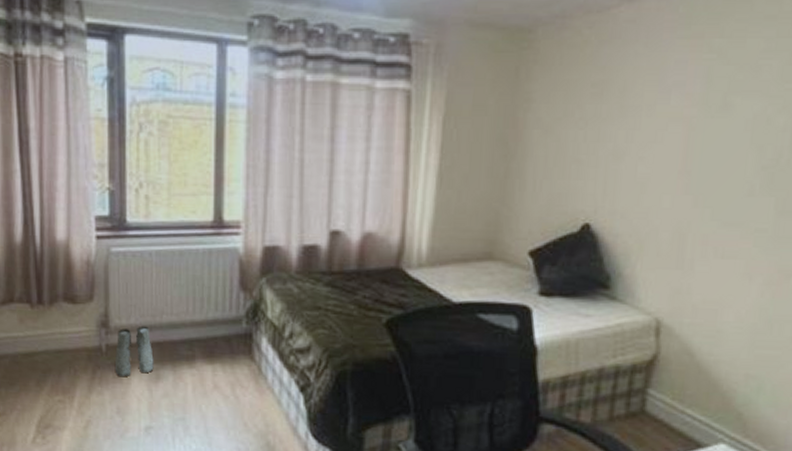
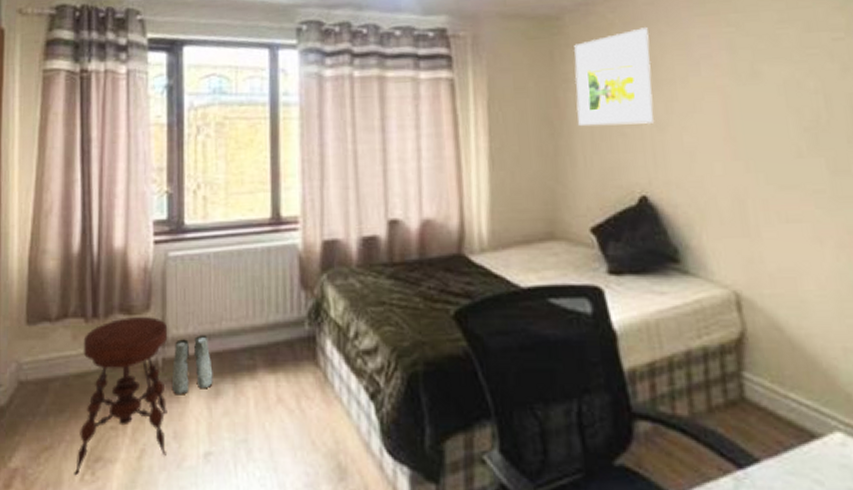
stool: none [26,305,111,439] -> present [74,316,168,476]
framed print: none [534,48,624,151] -> present [573,27,654,126]

